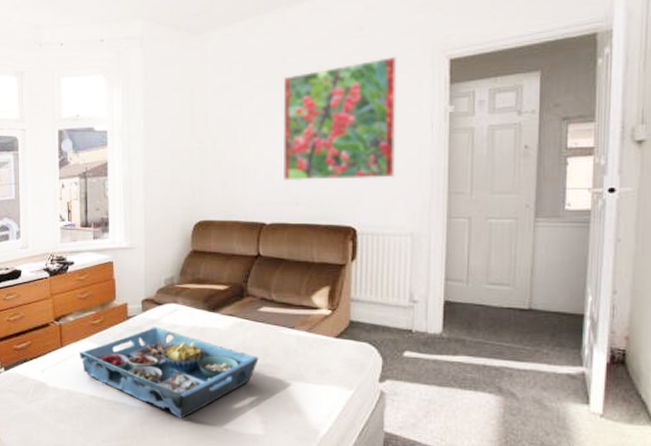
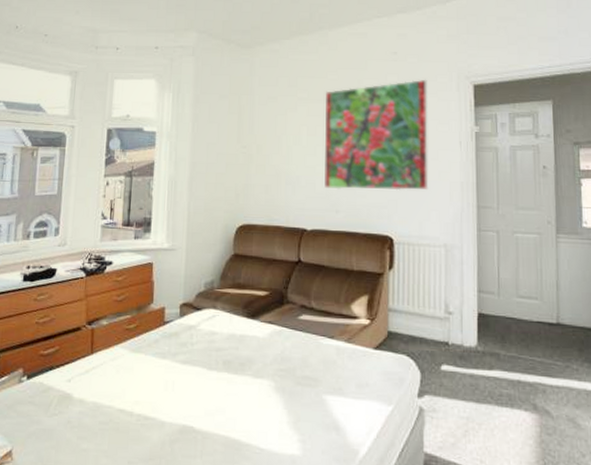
serving tray: present [79,327,259,419] -> none [109,333,298,437]

